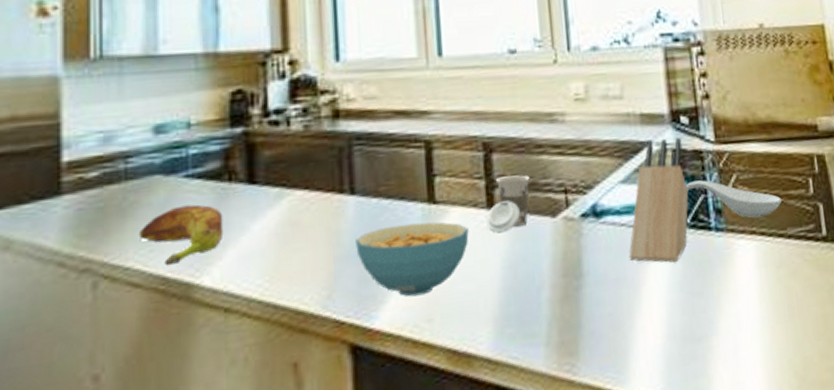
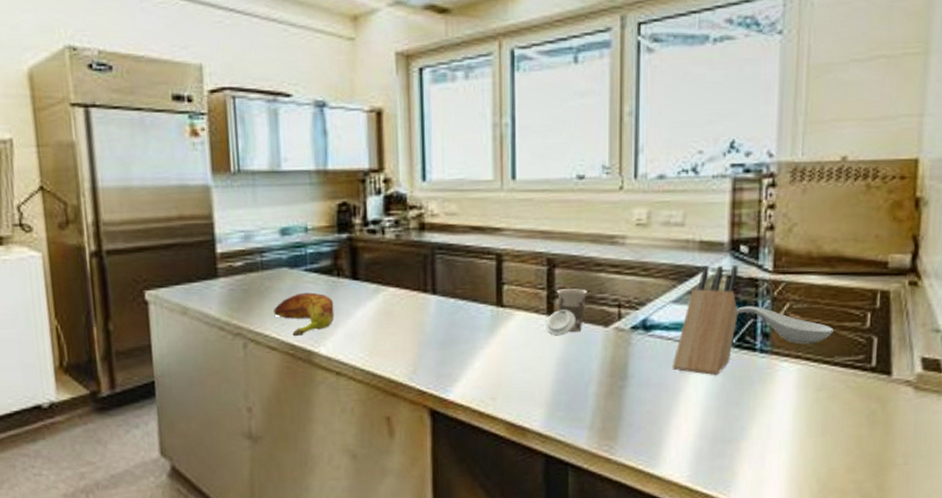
cereal bowl: present [355,221,469,297] -> none [436,321,530,379]

